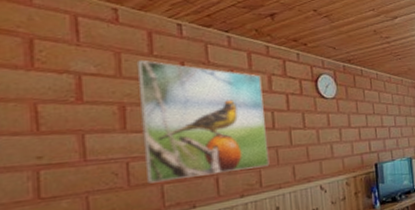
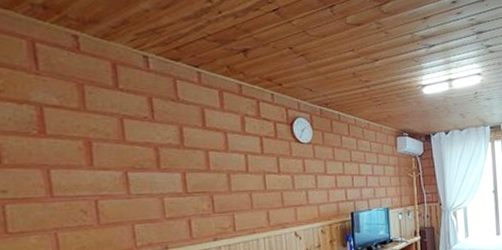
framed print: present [136,59,270,184] -> none [101,93,243,223]

